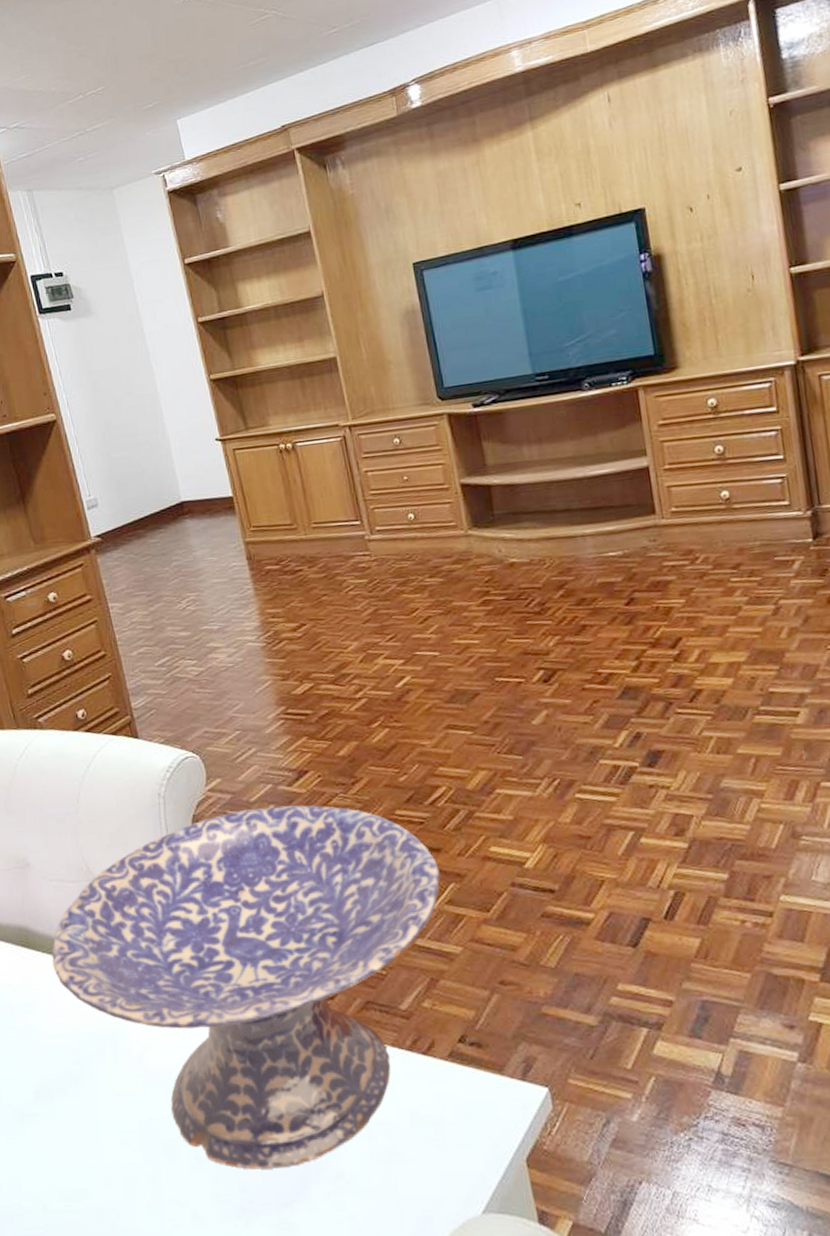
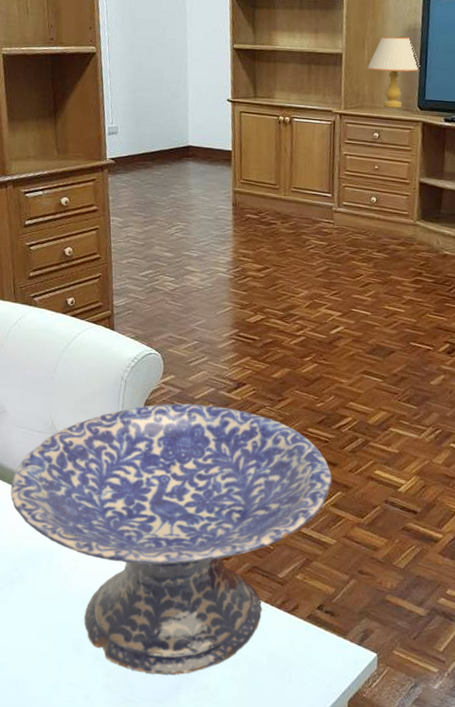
table lamp: none [368,321,430,407] -> present [366,36,420,108]

